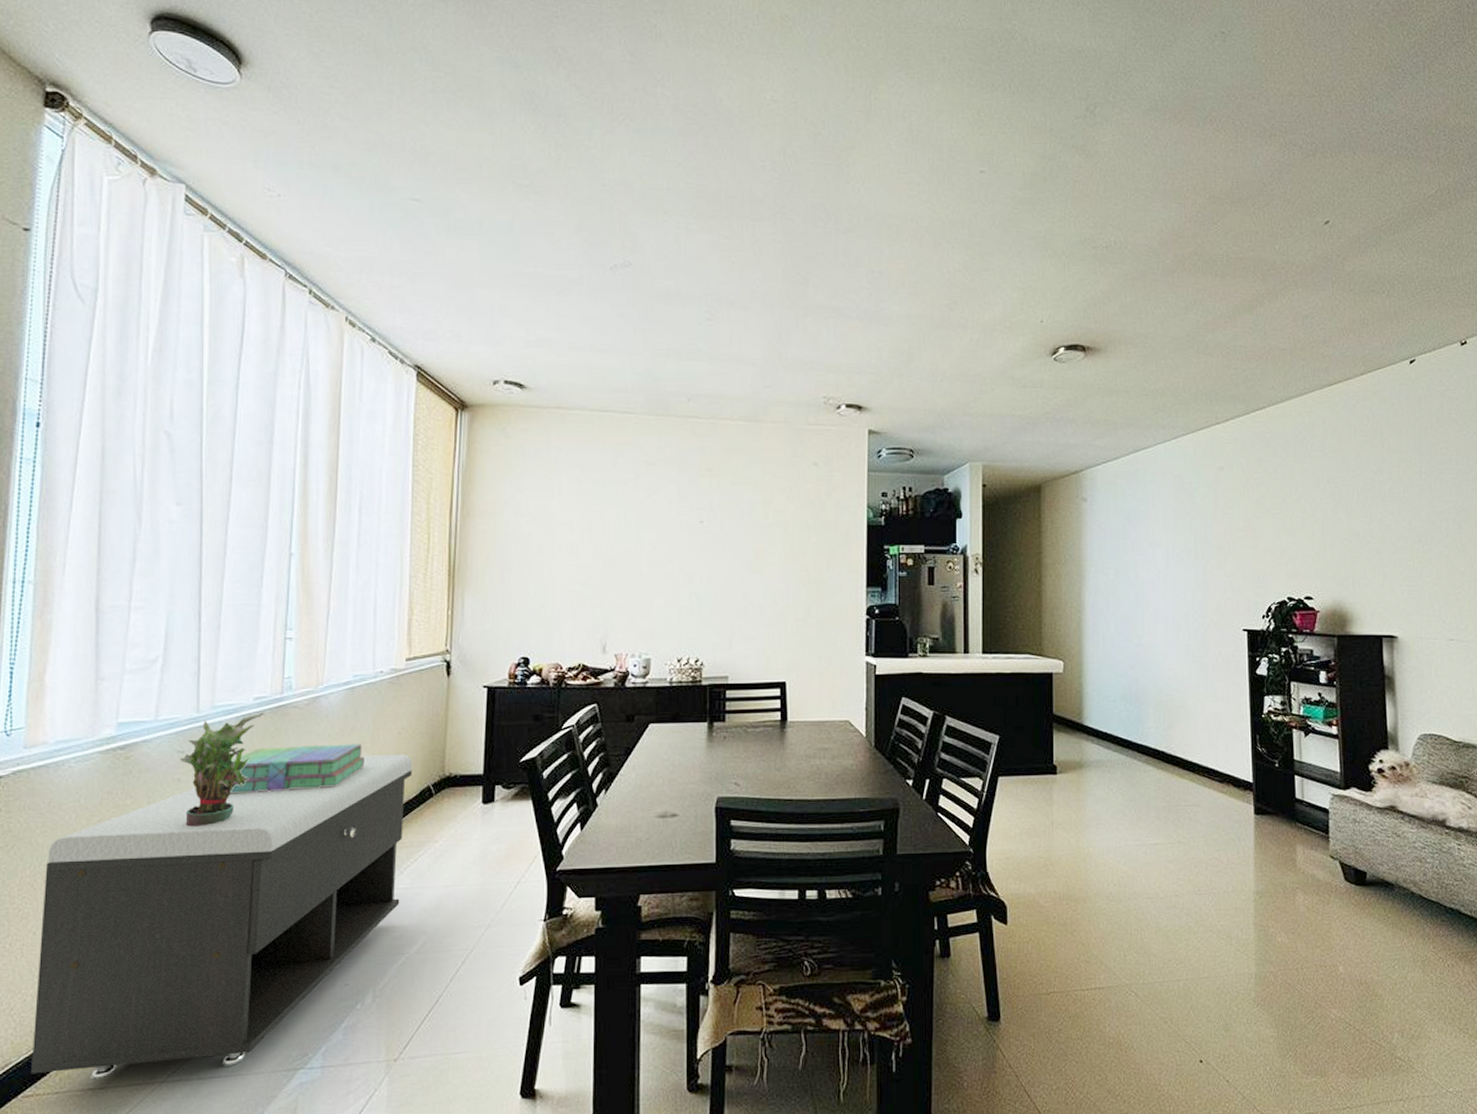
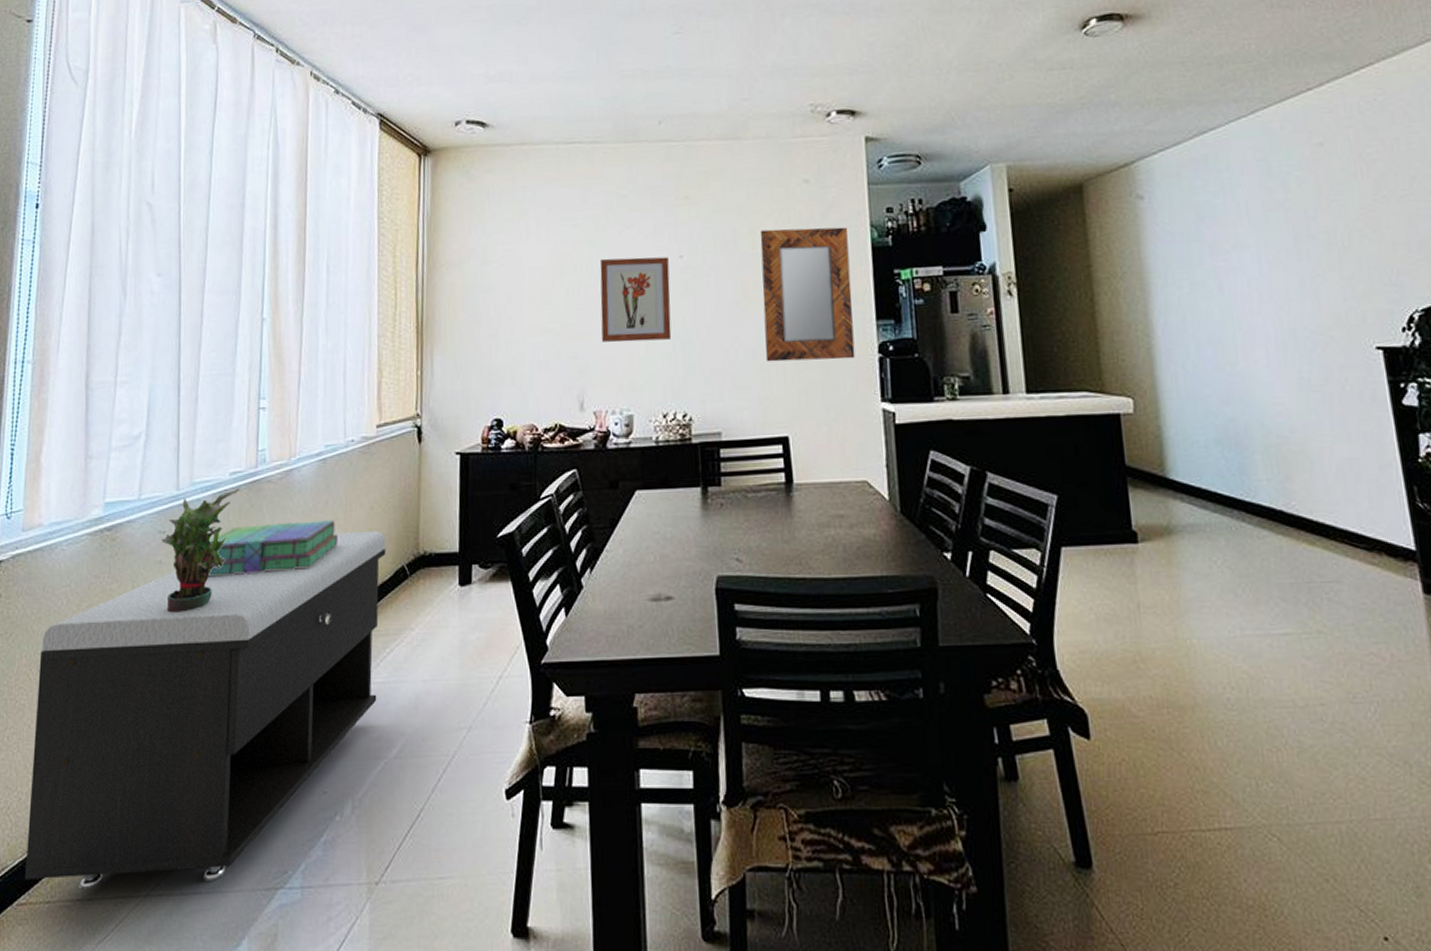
wall art: none [626,519,690,595] -> present [599,257,672,343]
home mirror: none [770,504,848,619] -> present [759,226,855,362]

